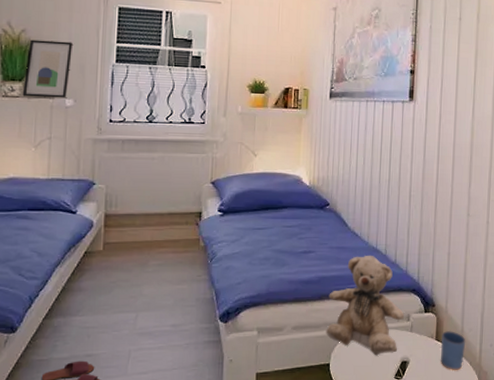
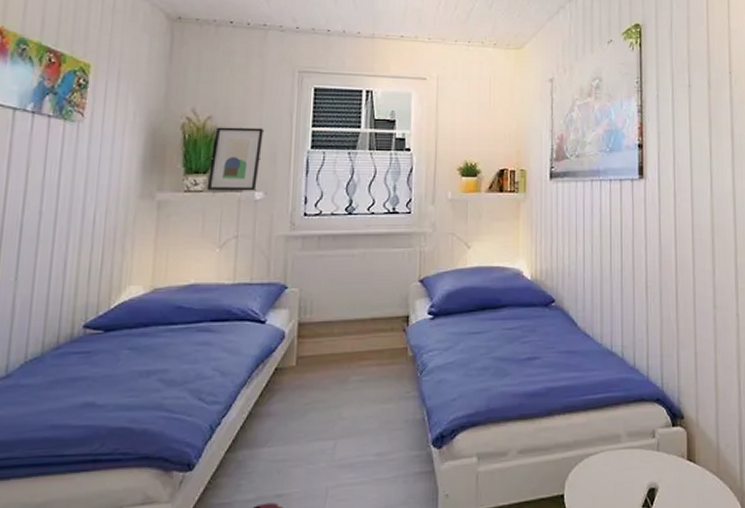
teddy bear: present [326,255,405,356] -> none [557,359,649,483]
mug: present [441,331,466,370] -> none [694,448,723,497]

